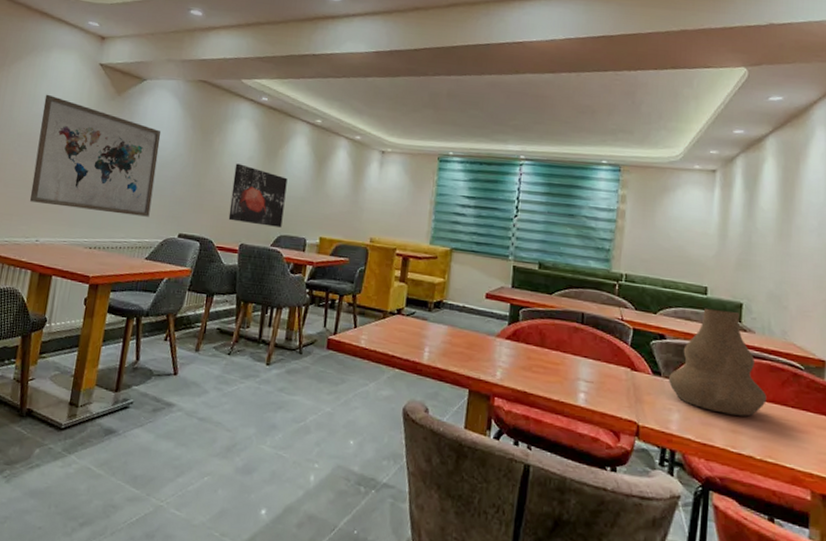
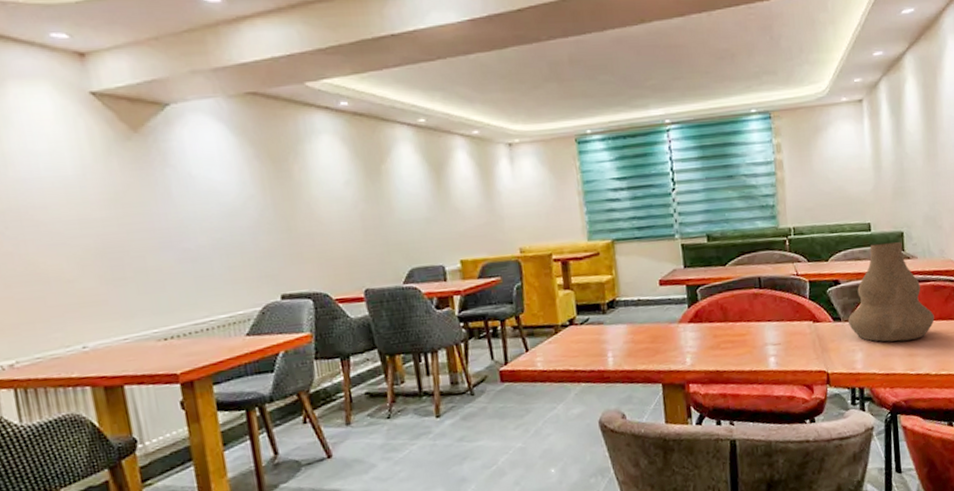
wall art: present [30,94,161,217] -> none [21,148,234,300]
wall art: present [228,163,288,228] -> none [329,192,411,265]

